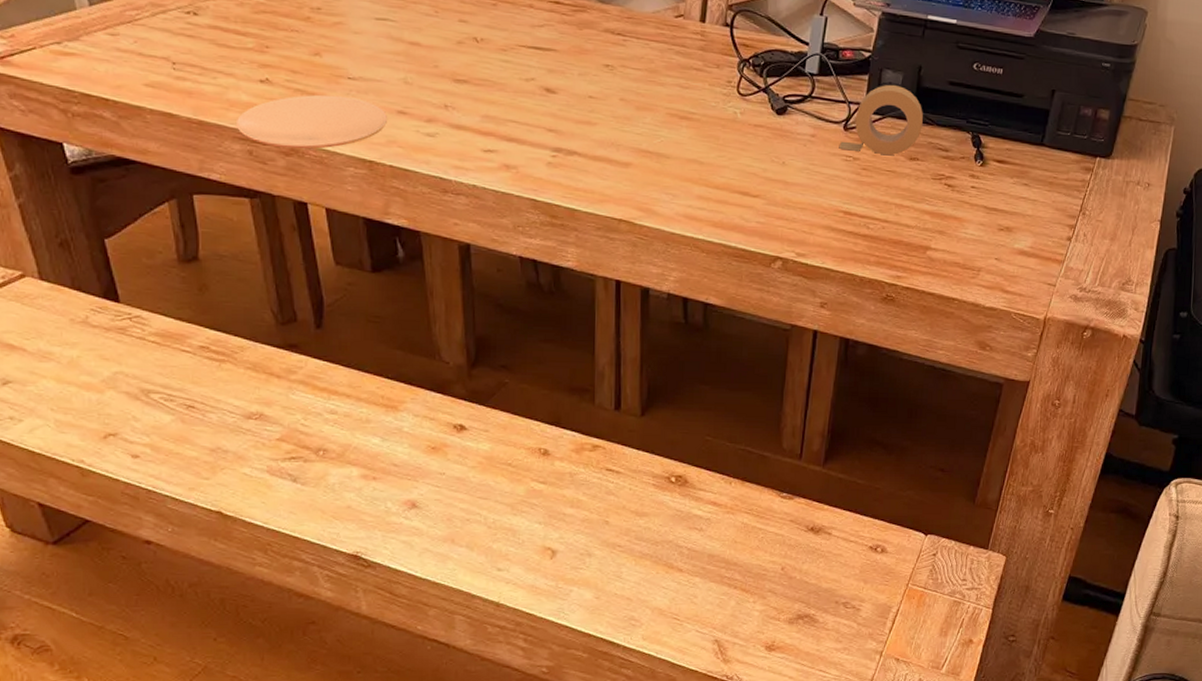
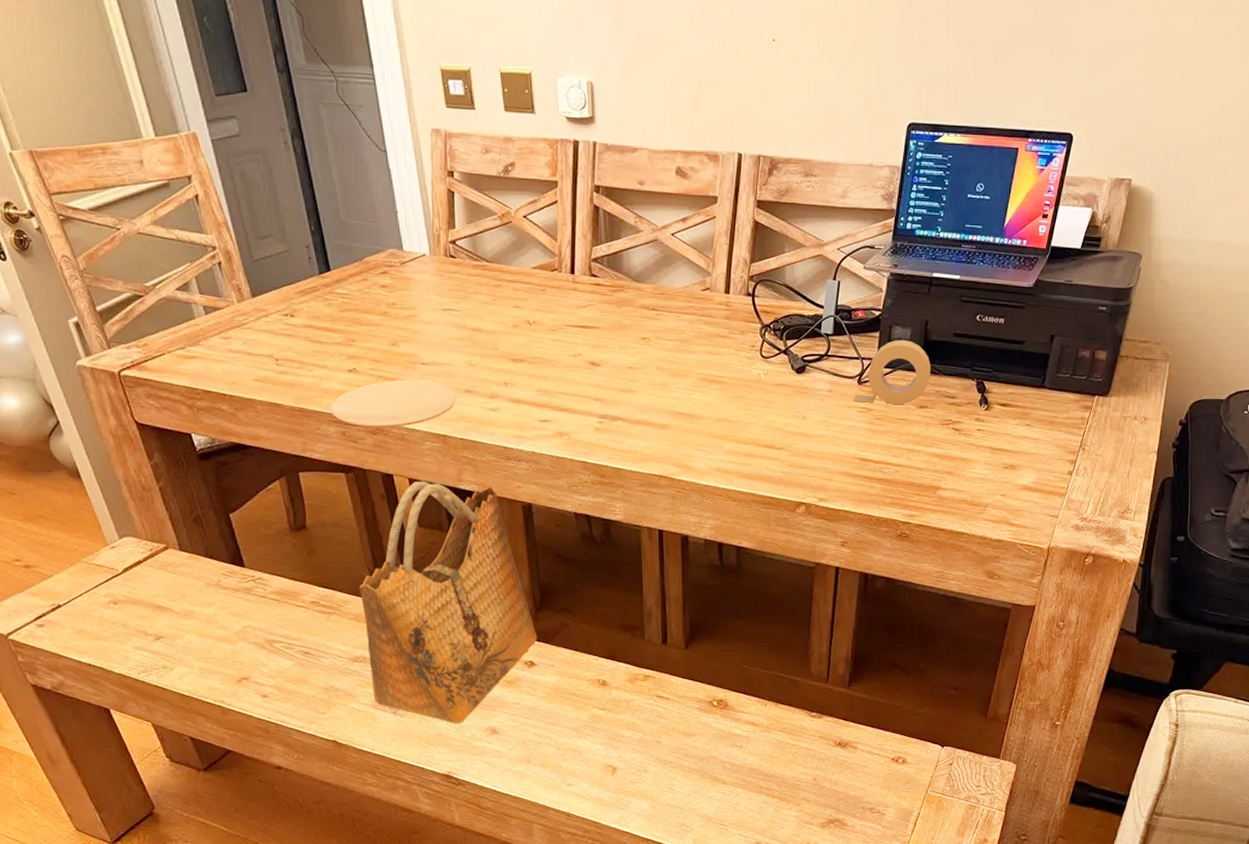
grocery bag: none [260,211,470,495] -> present [360,481,538,723]

